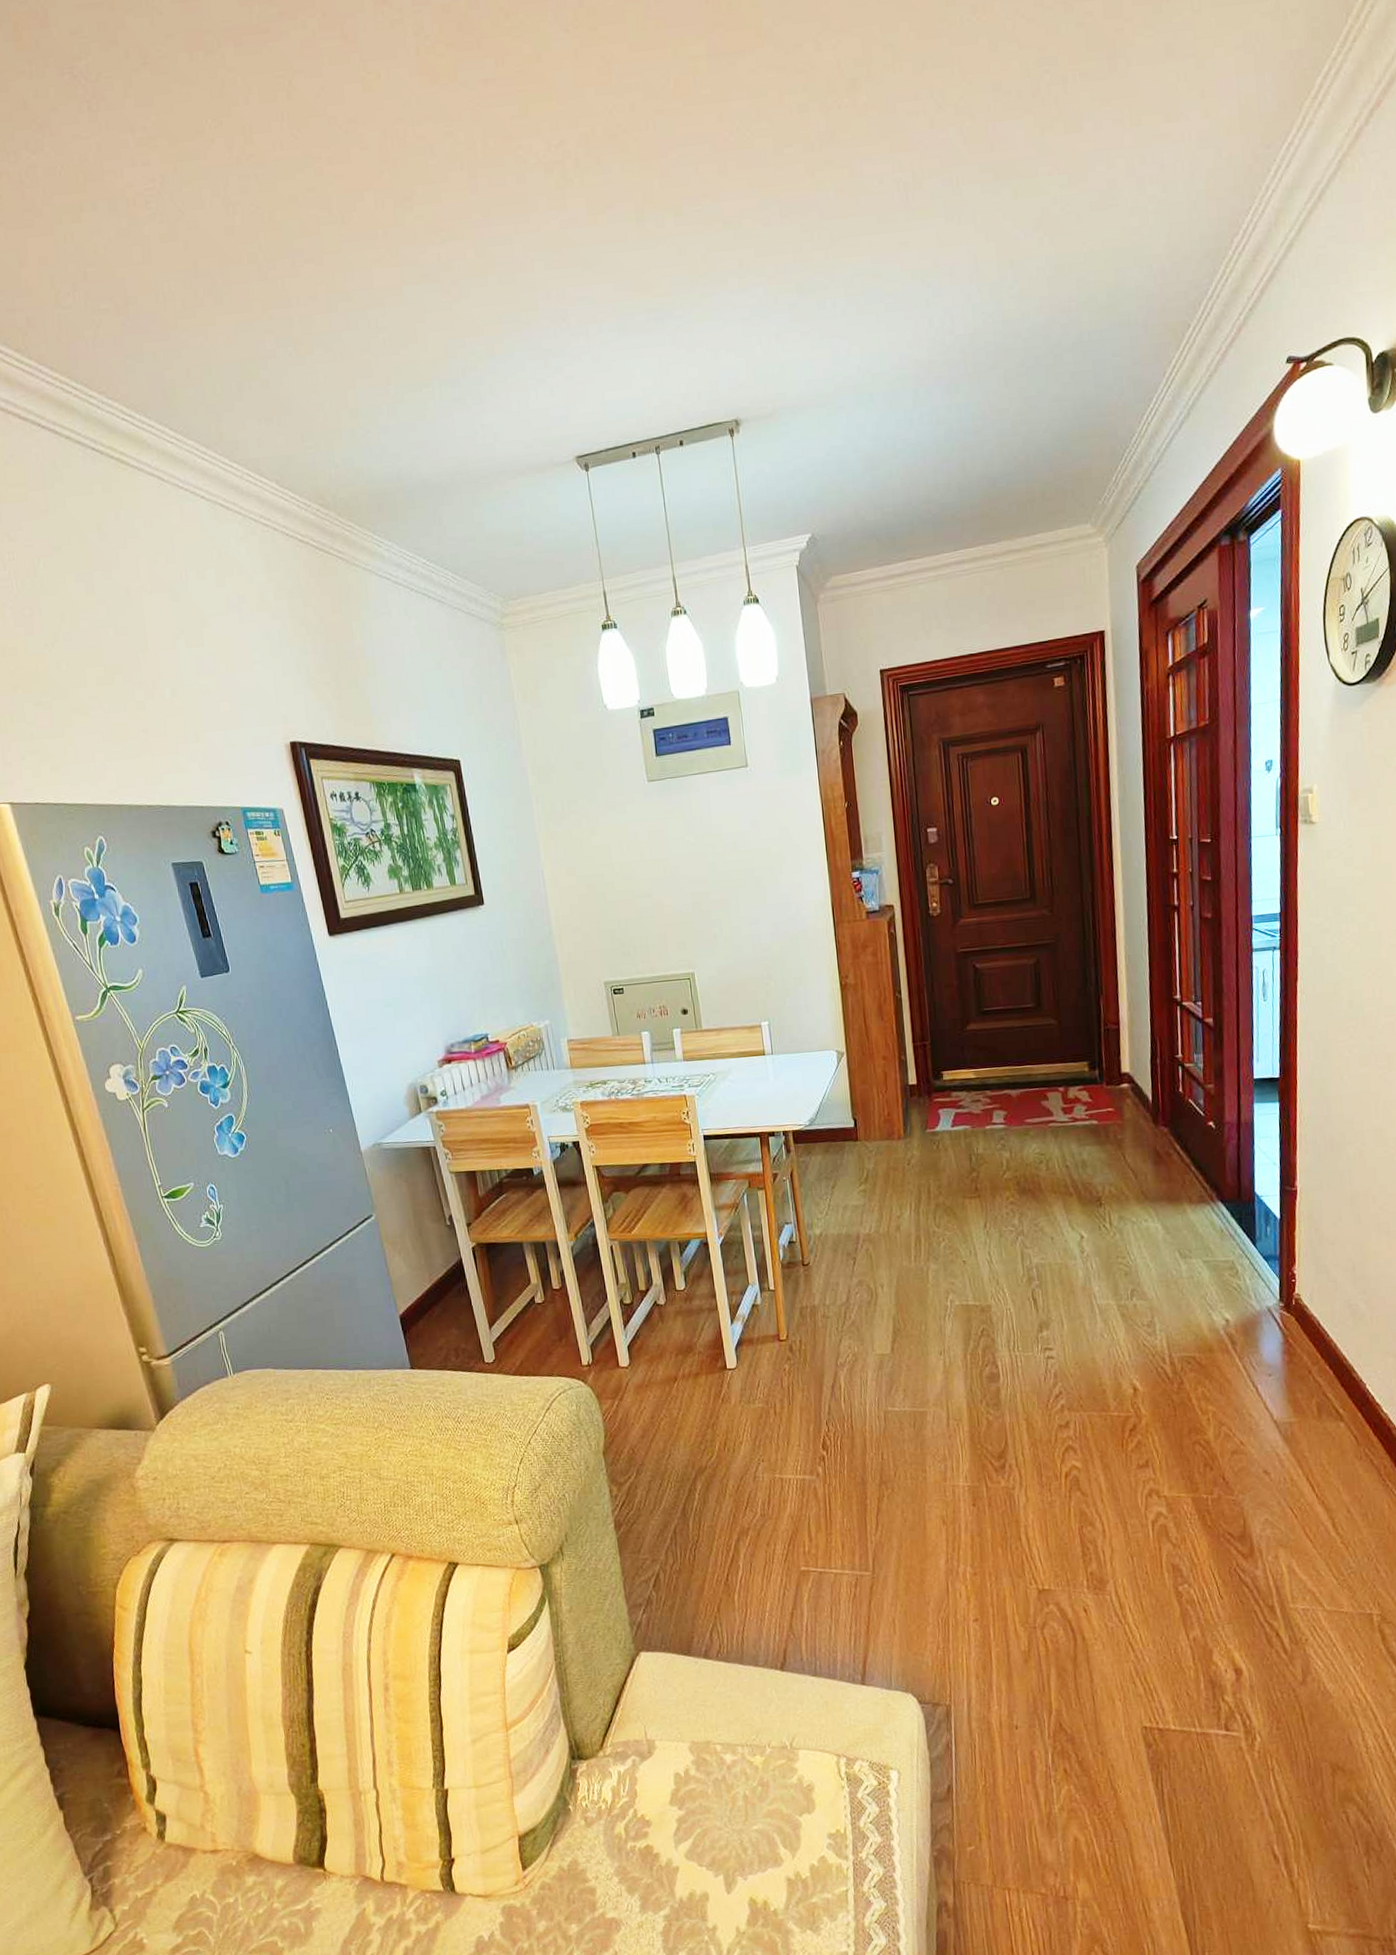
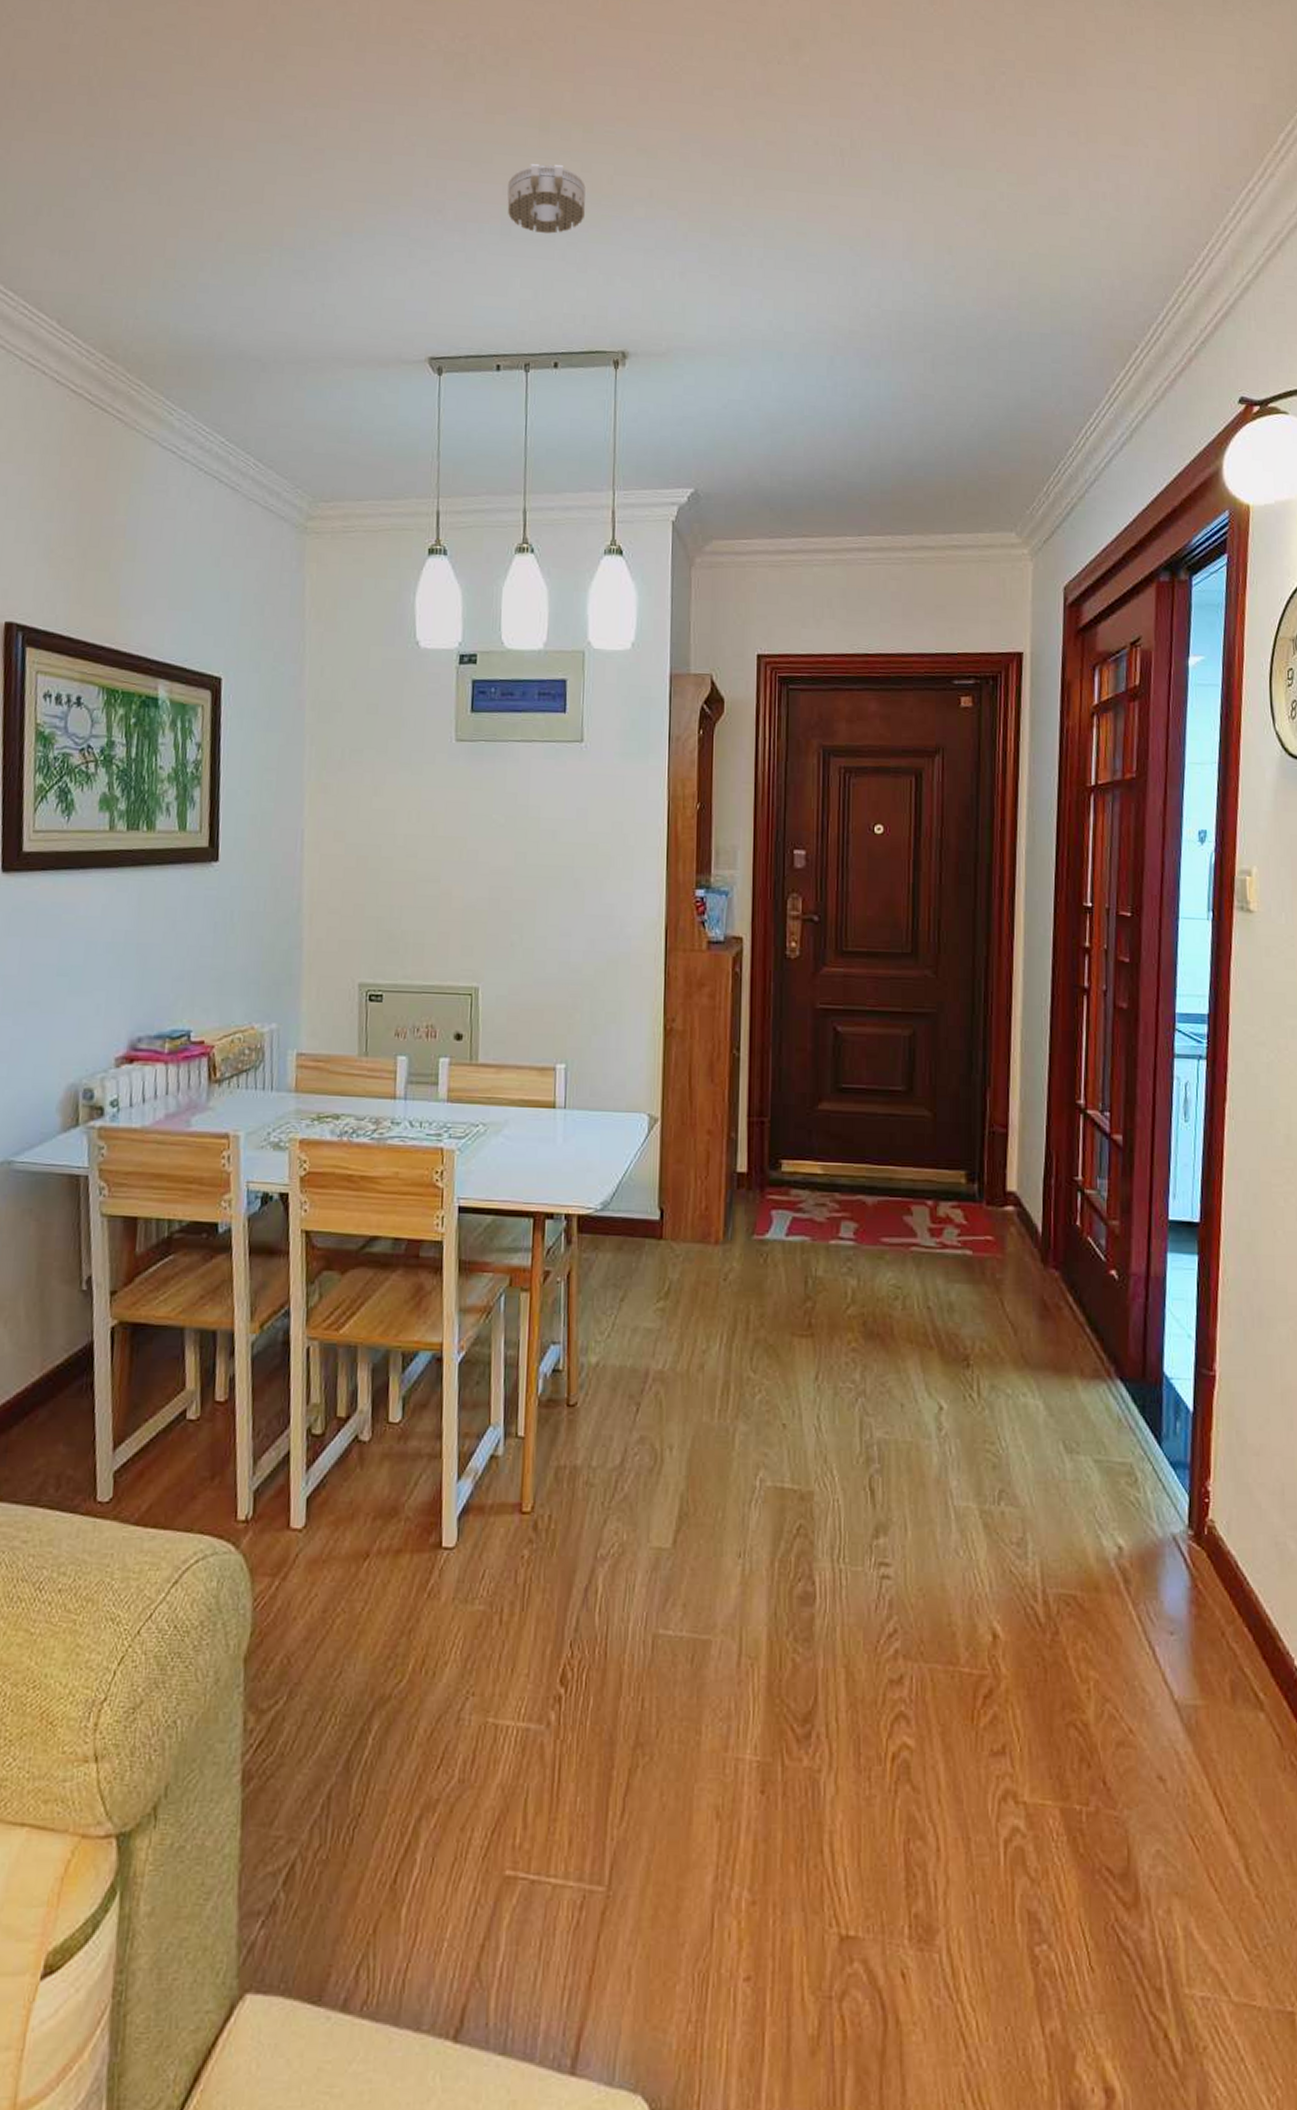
smoke detector: none [617,252,687,323] -> present [507,163,586,234]

